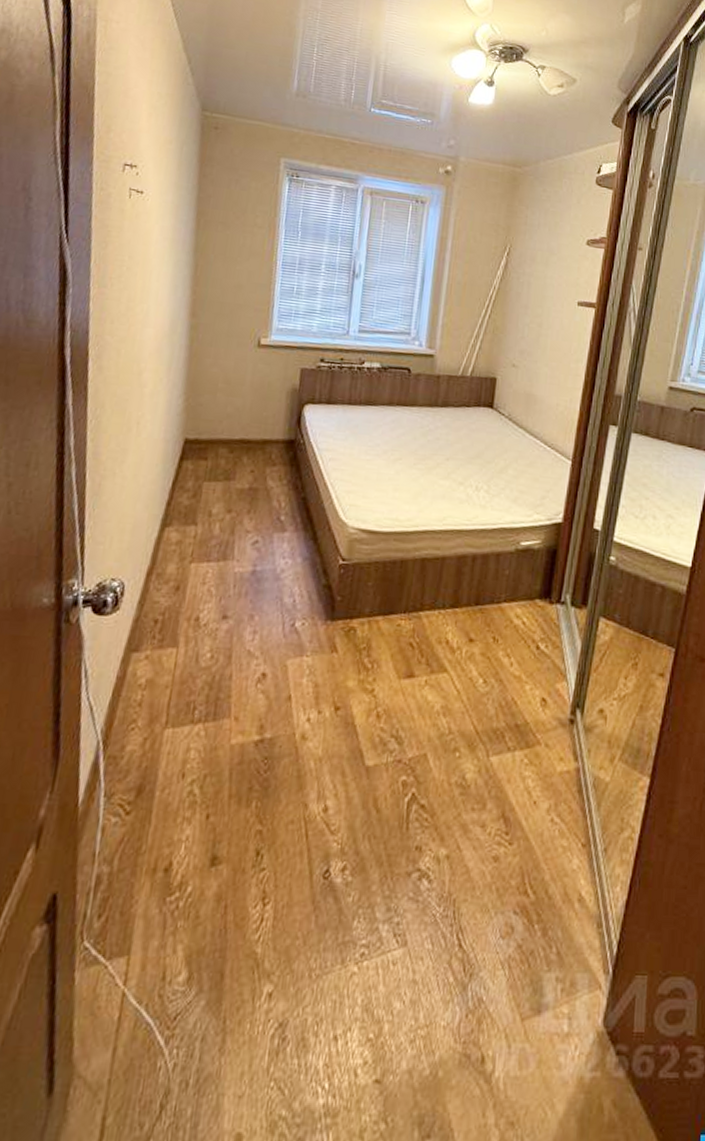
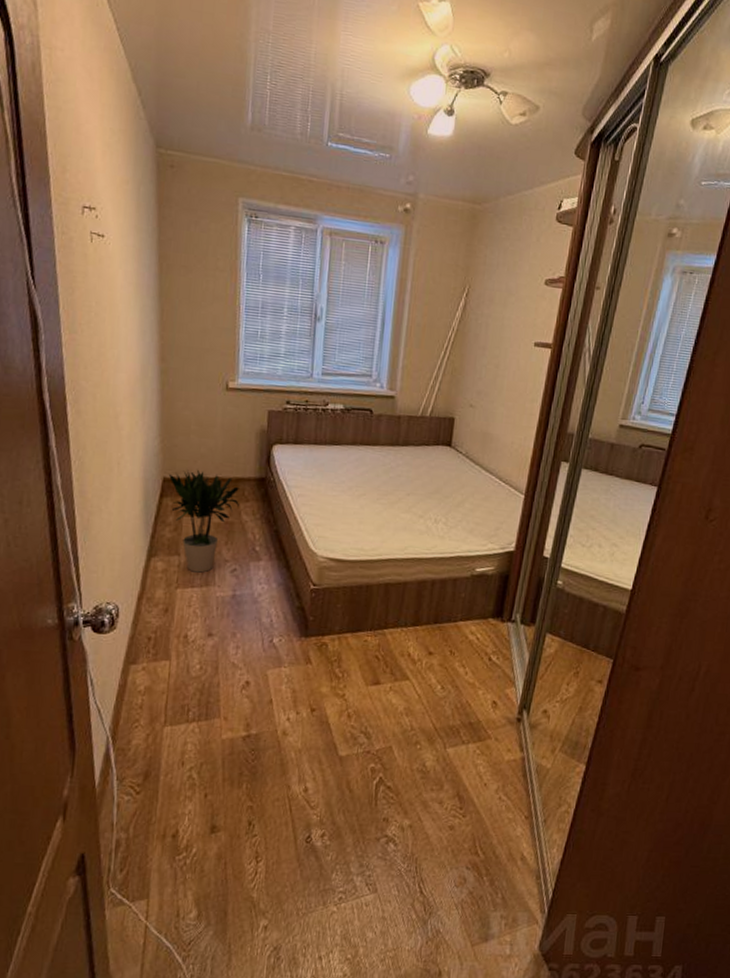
potted plant: none [190,430,266,545] -> present [168,469,239,573]

